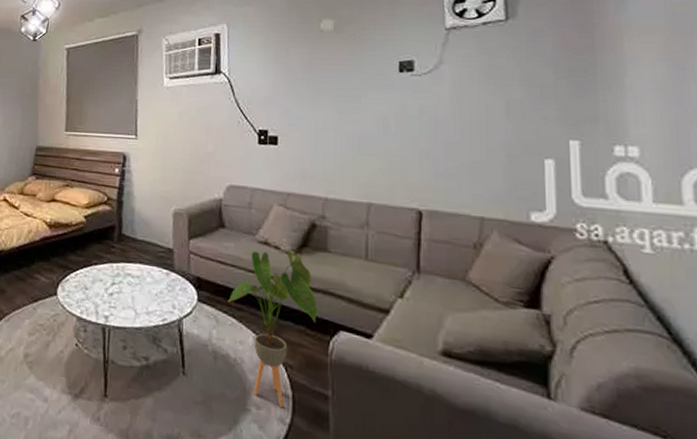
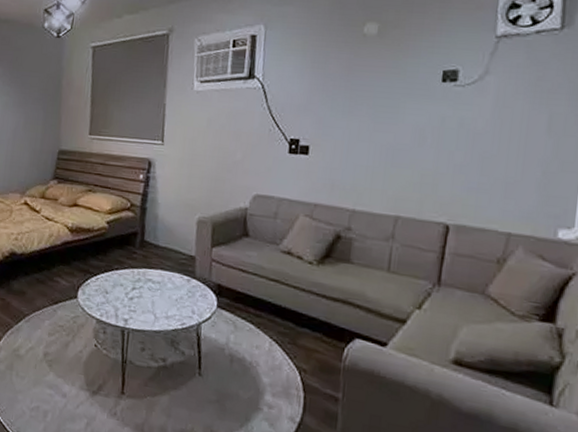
house plant: present [228,251,320,407] -> none [247,260,337,407]

